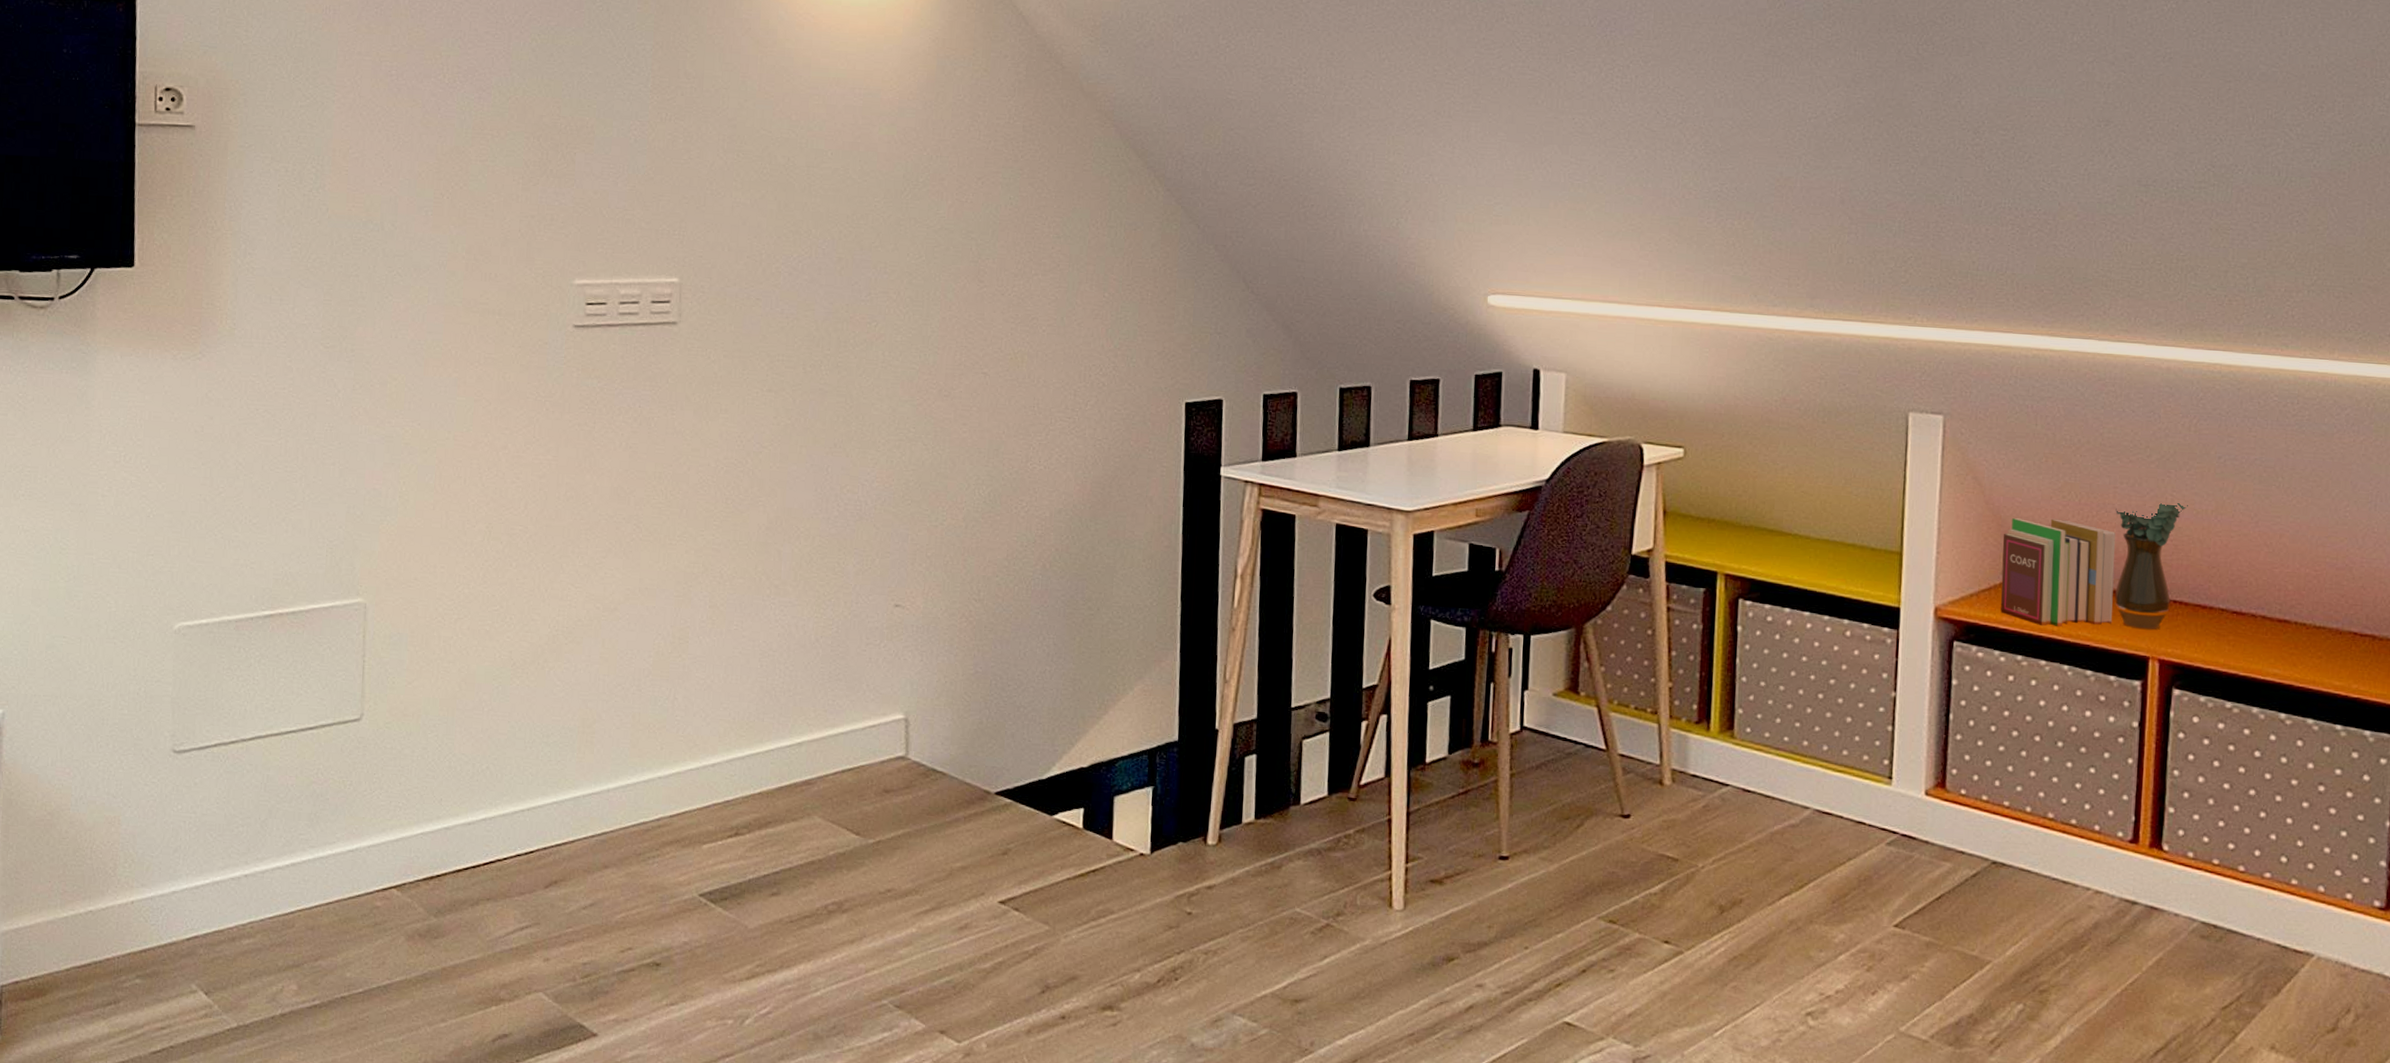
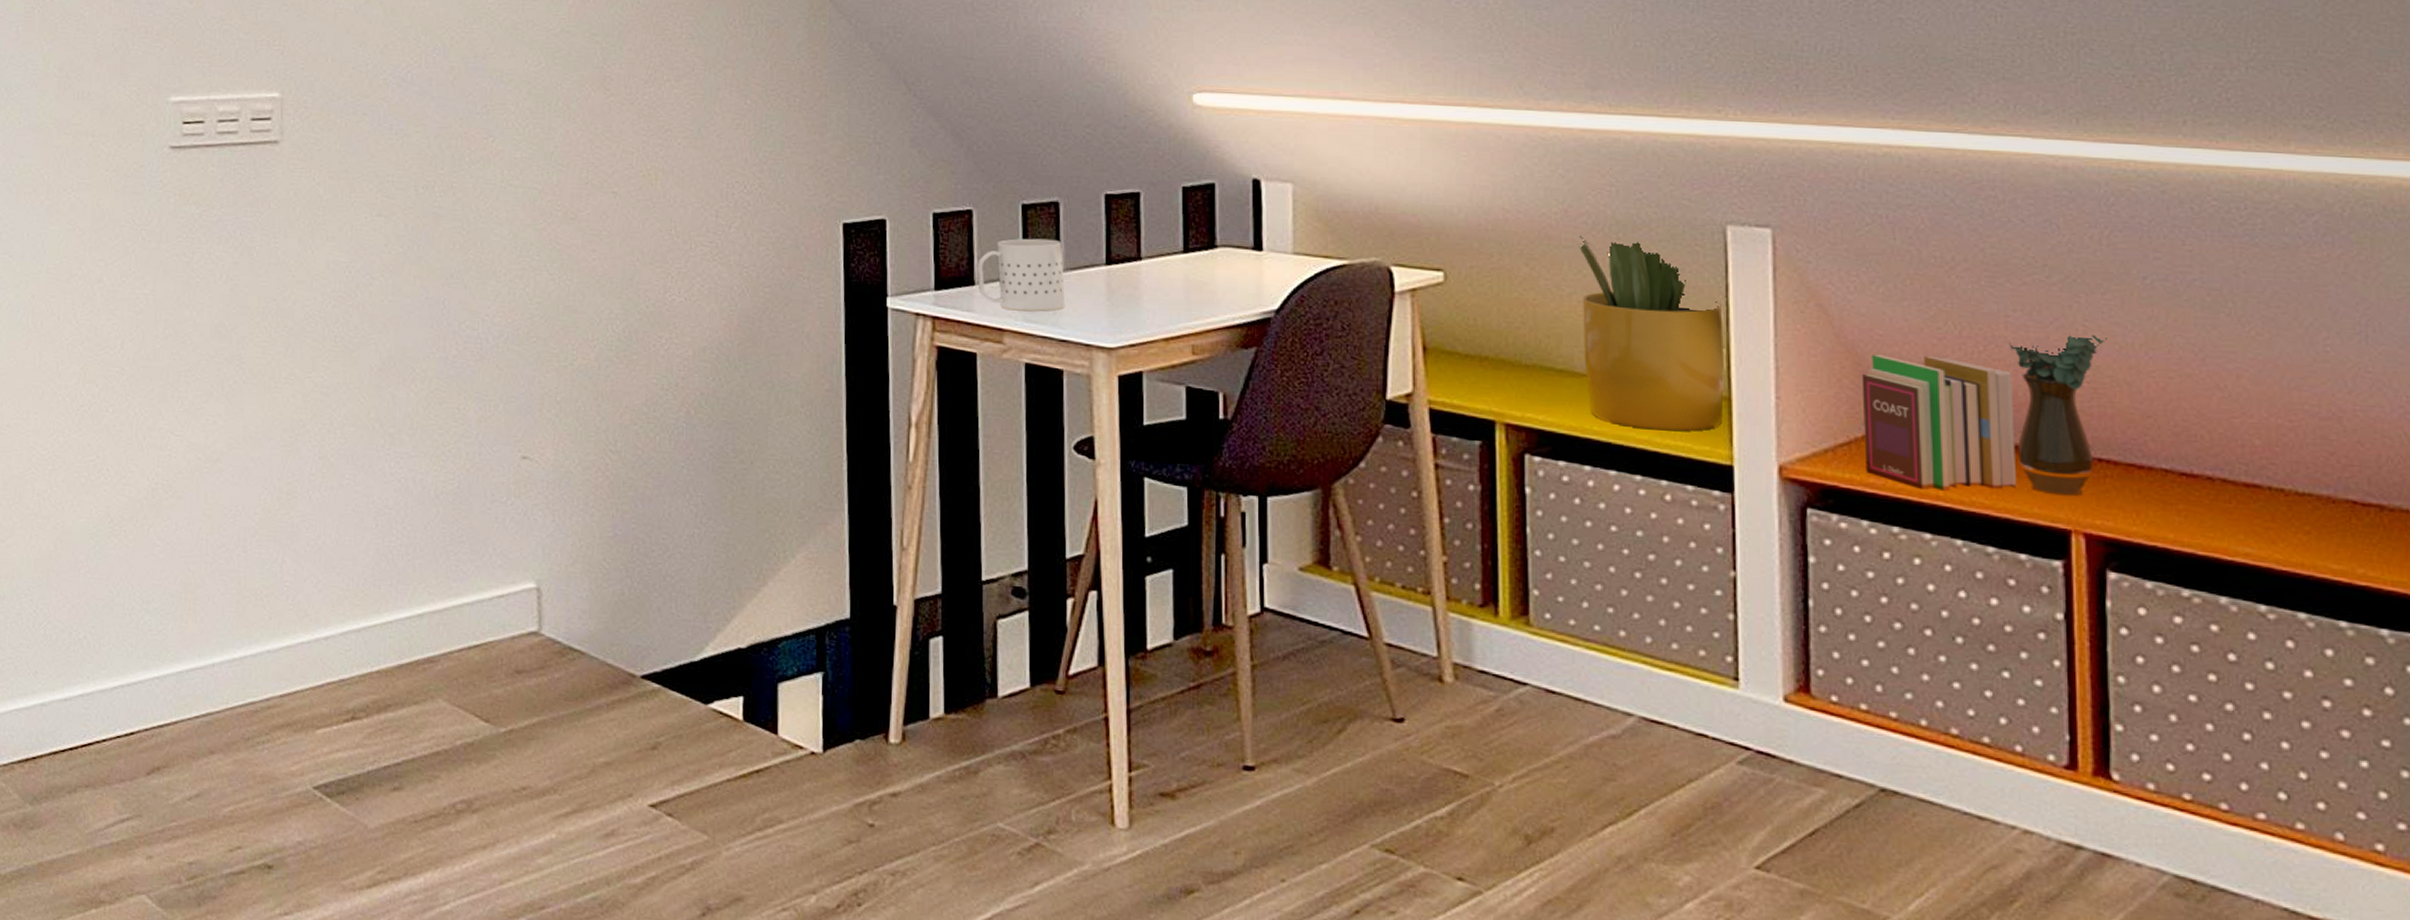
mug: none [1299,417,1373,480] -> present [978,238,1066,312]
planter: none [1790,419,1901,580] -> present [1578,235,1724,432]

